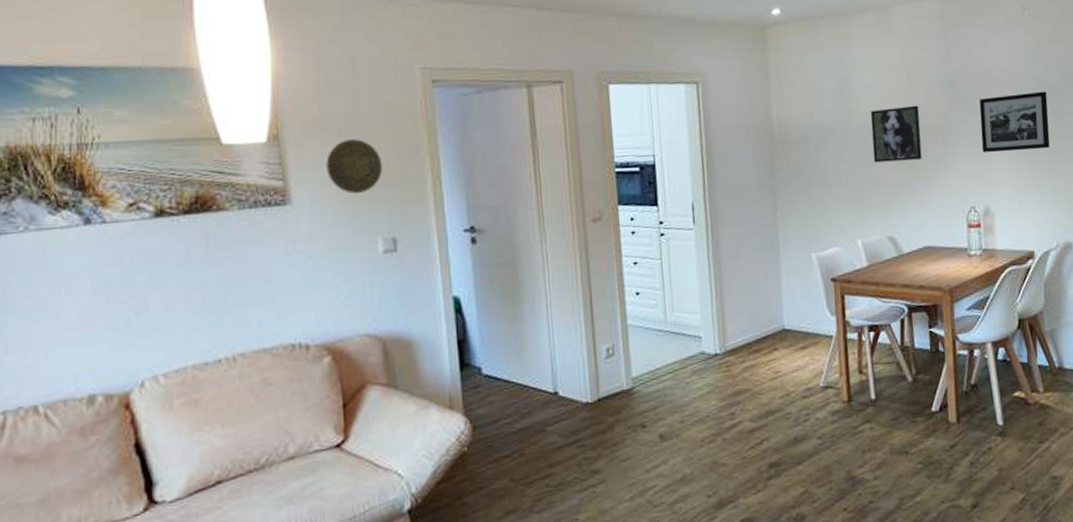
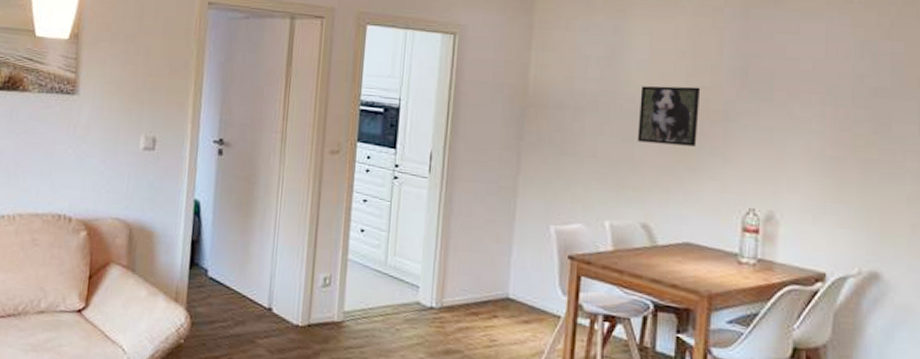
decorative plate: present [326,139,383,194] -> none [110,45,156,94]
picture frame: present [979,91,1050,153] -> none [773,90,870,159]

